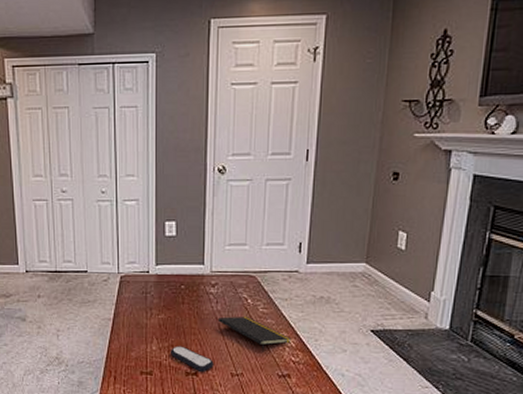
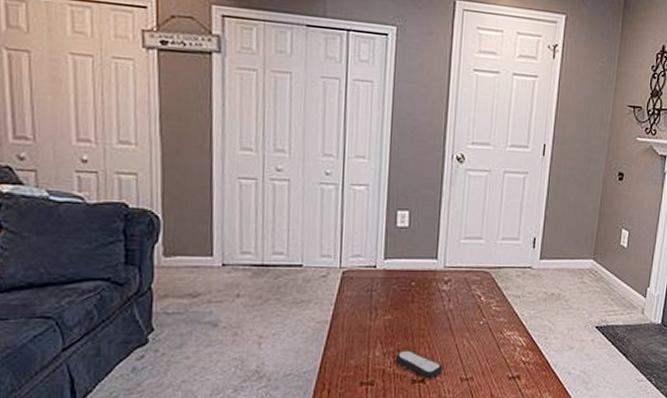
notepad: present [217,316,292,354] -> none [449,316,523,355]

